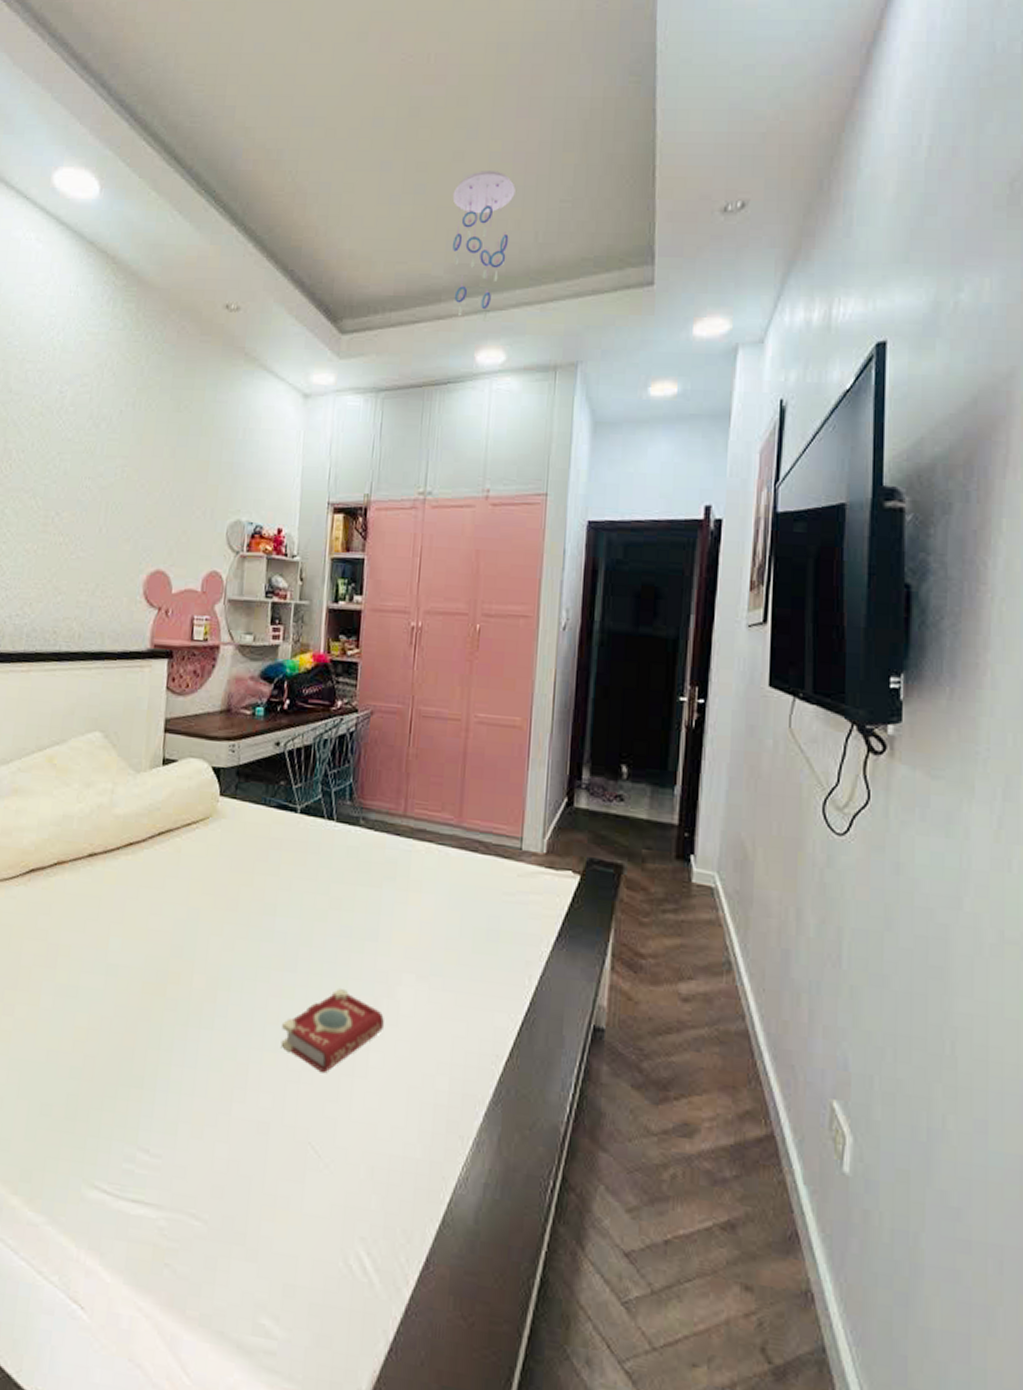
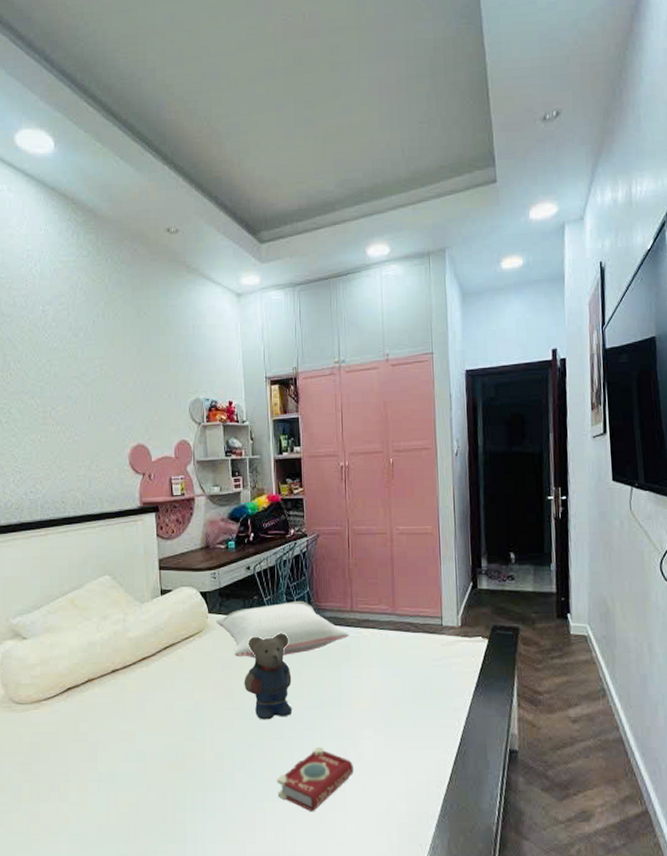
pillow: none [227,793,398,863] -> present [215,600,349,658]
teddy bear: none [254,832,318,945] -> present [244,633,293,720]
ceiling mobile: present [452,171,516,322] -> none [335,103,383,223]

